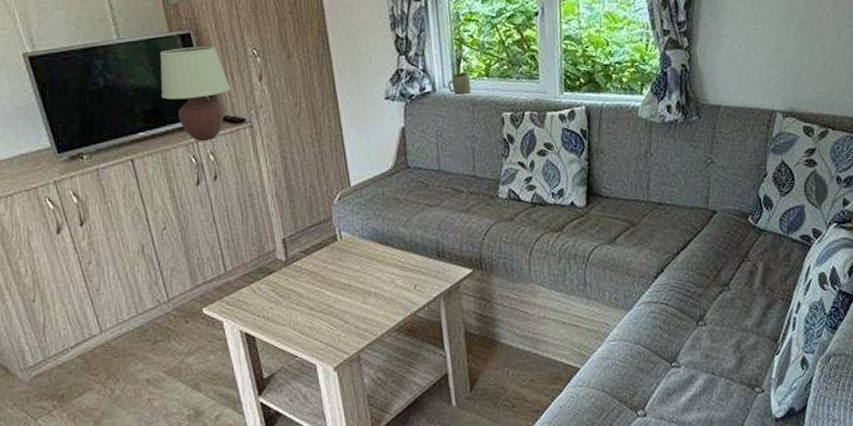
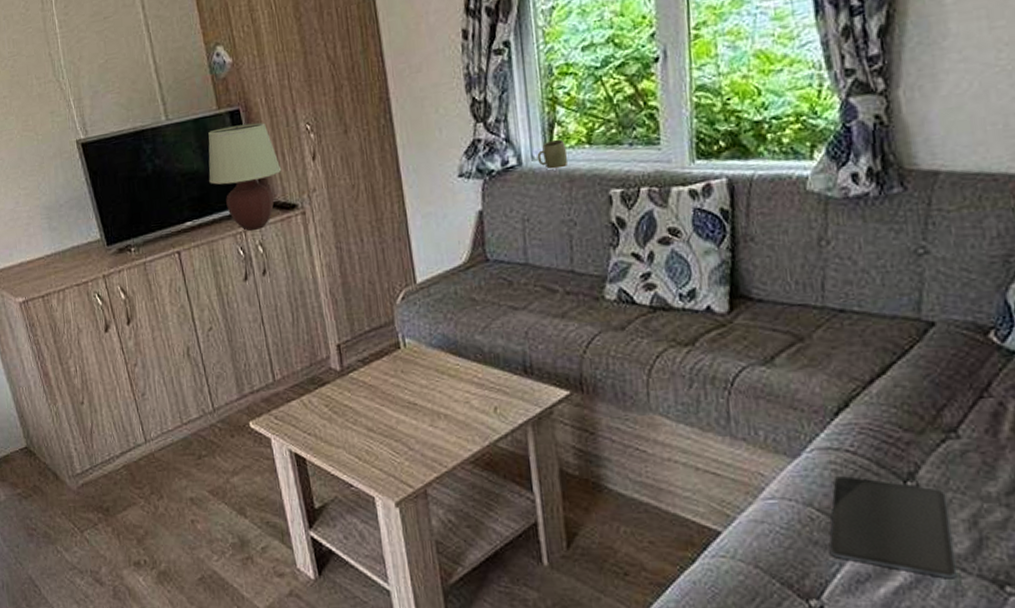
tablet: none [651,320,728,387] -> present [830,475,957,579]

